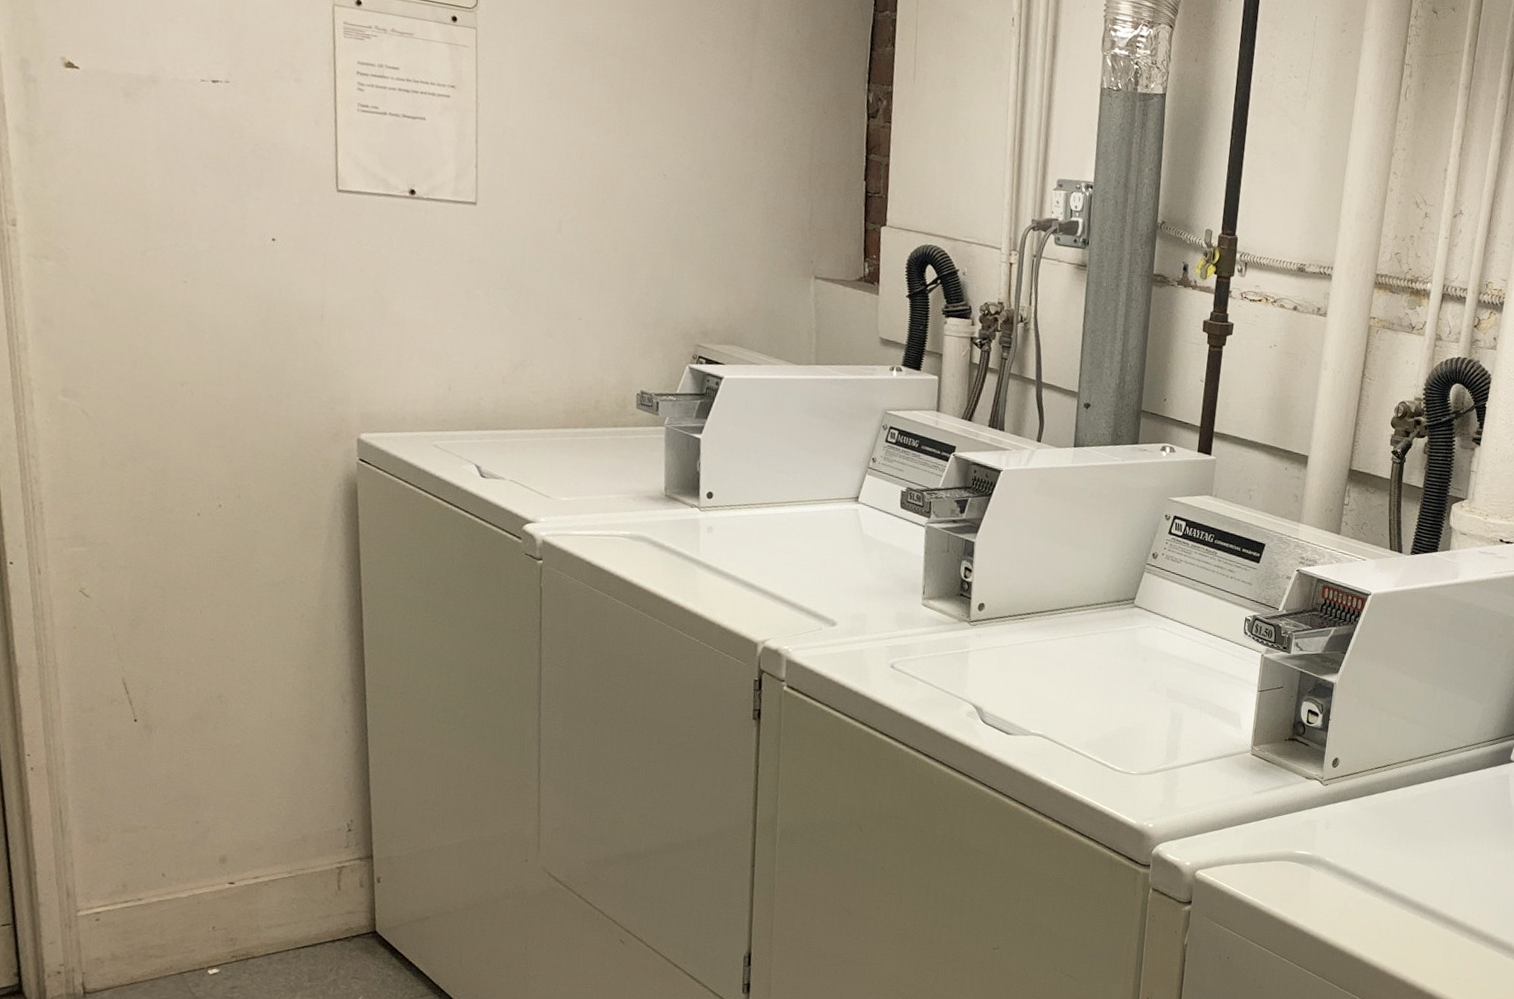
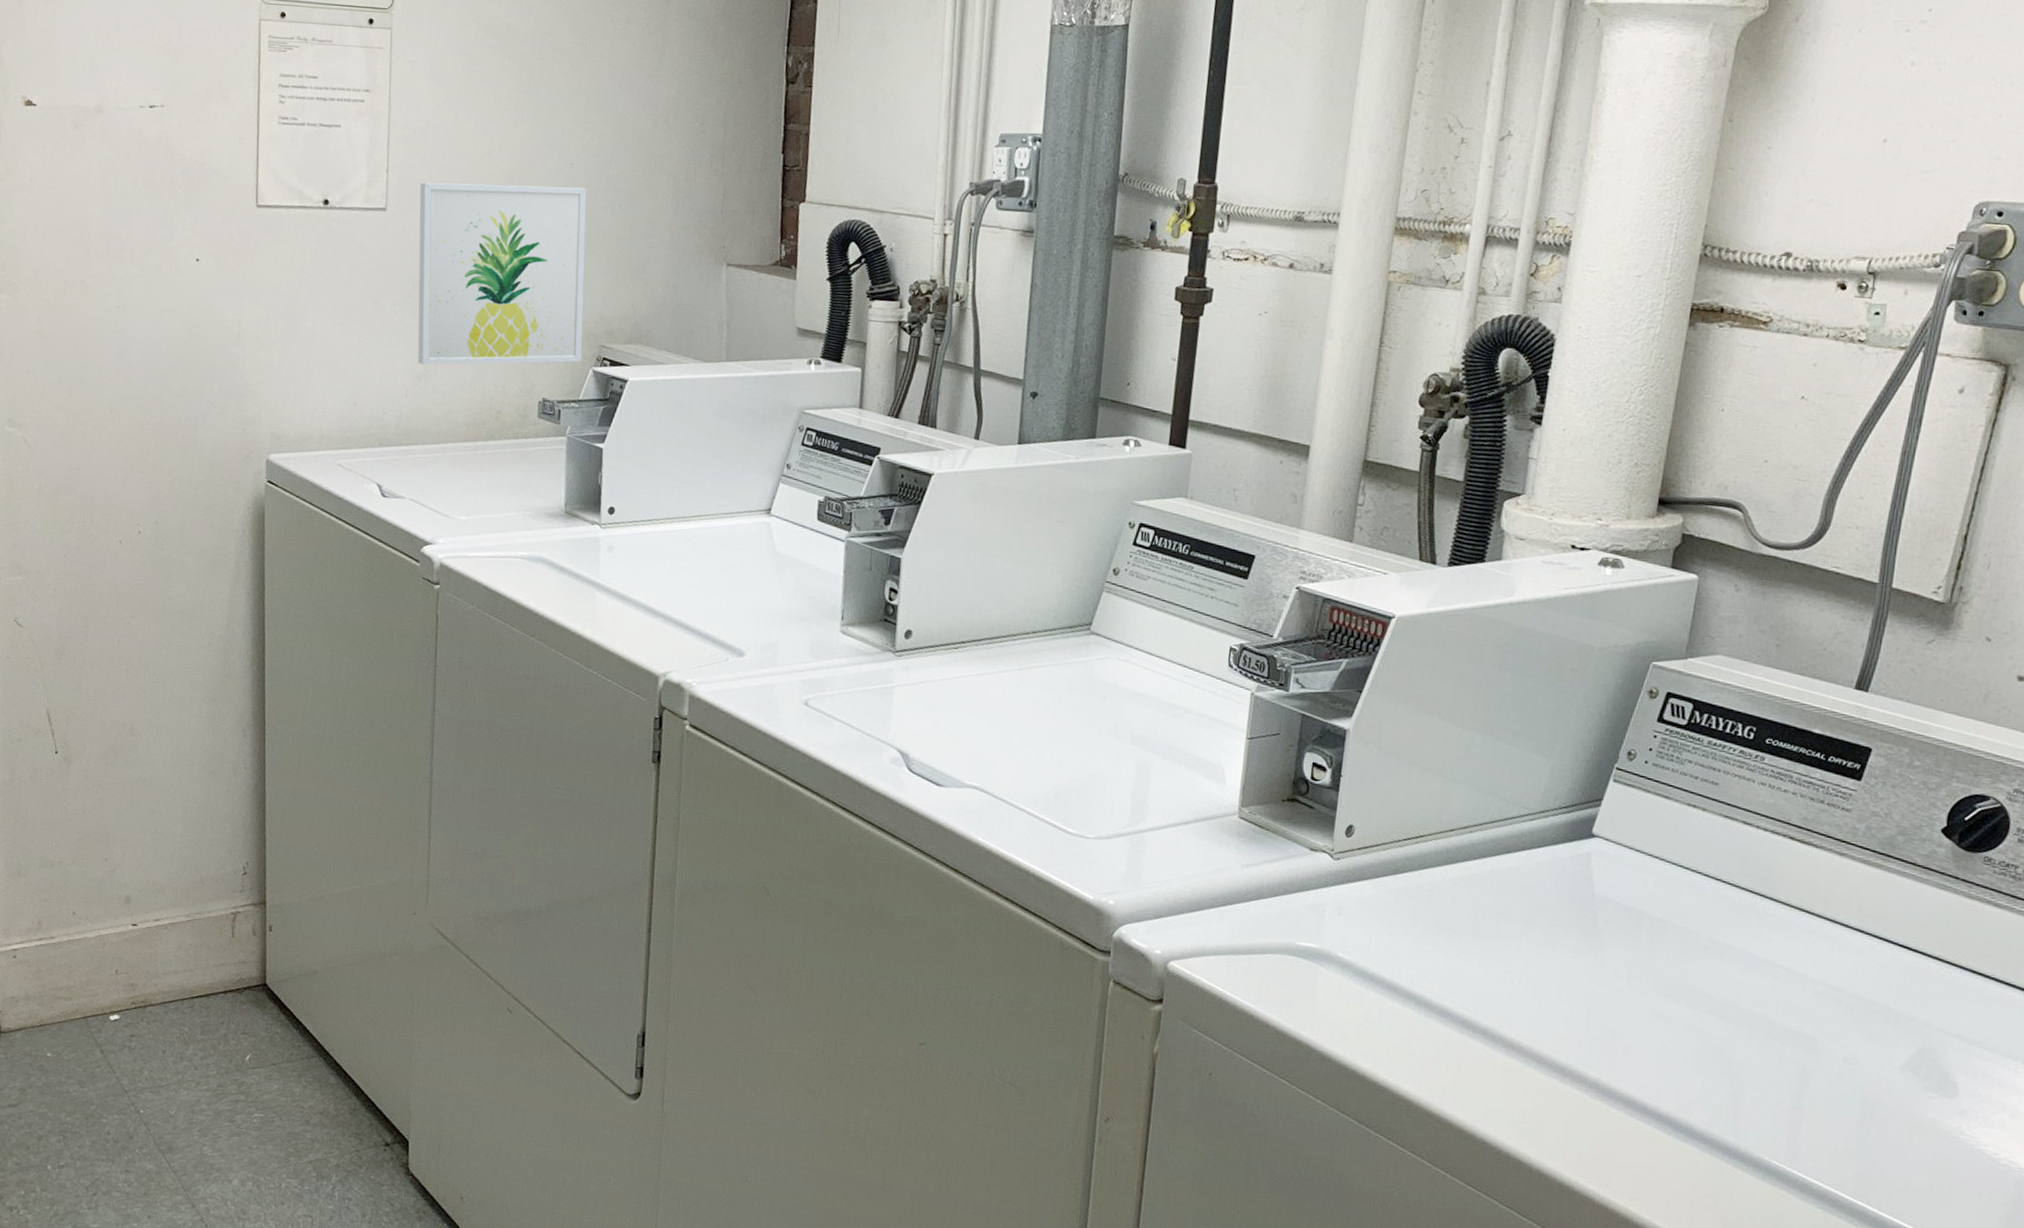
wall art: none [510,180,680,360] -> present [417,182,587,365]

